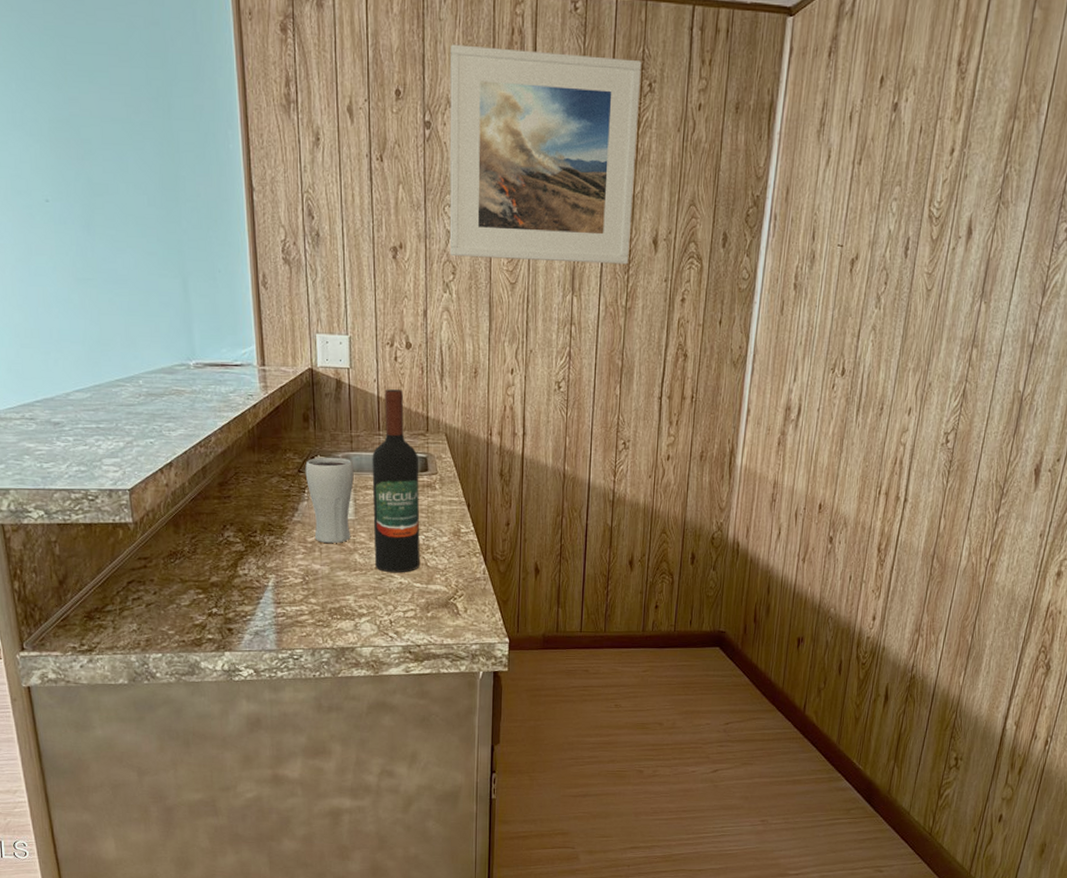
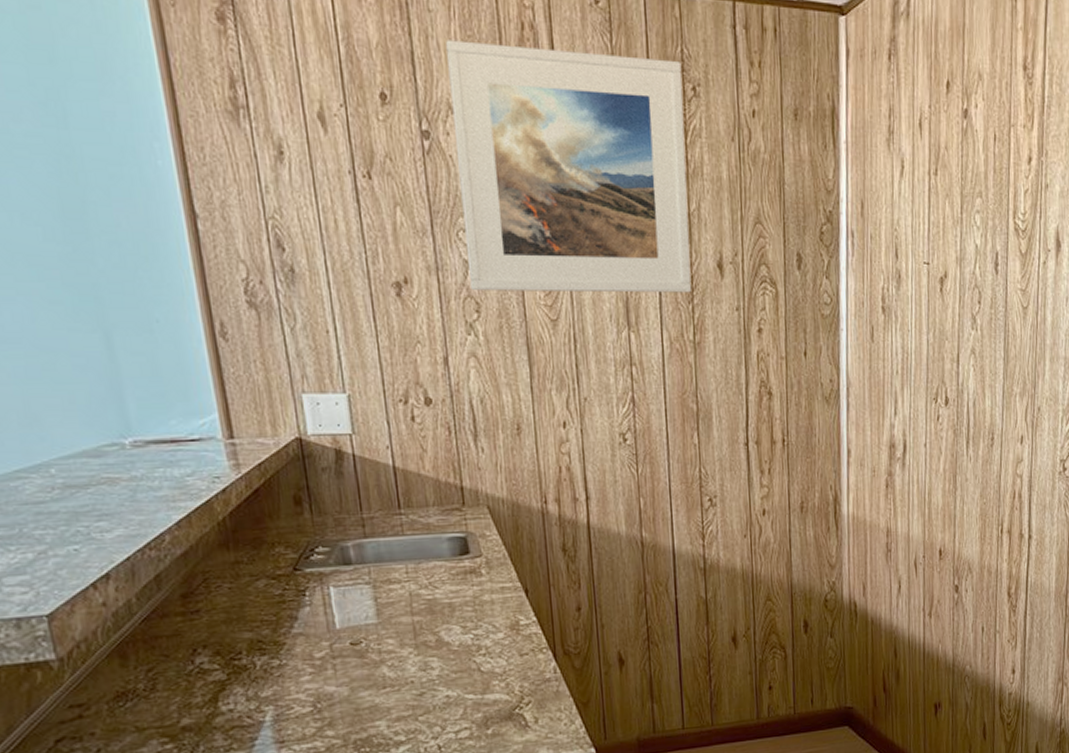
drinking glass: present [305,457,354,543] -> none [302,546,374,657]
wine bottle: present [372,389,420,572] -> none [393,456,470,685]

